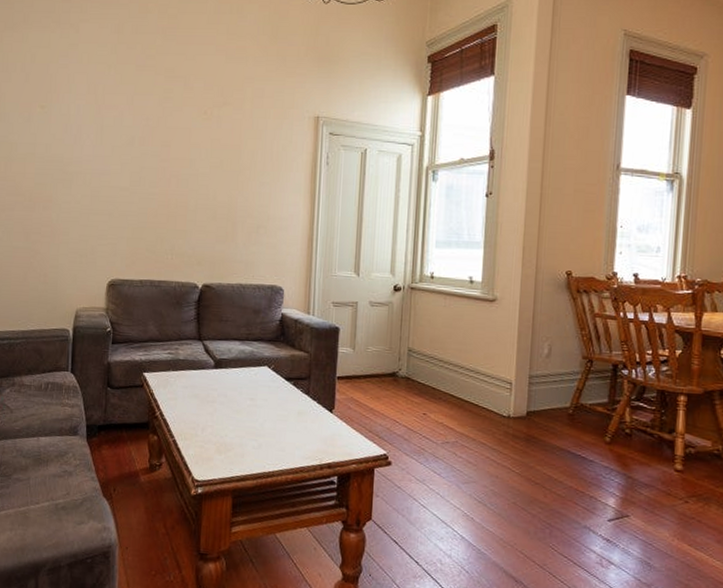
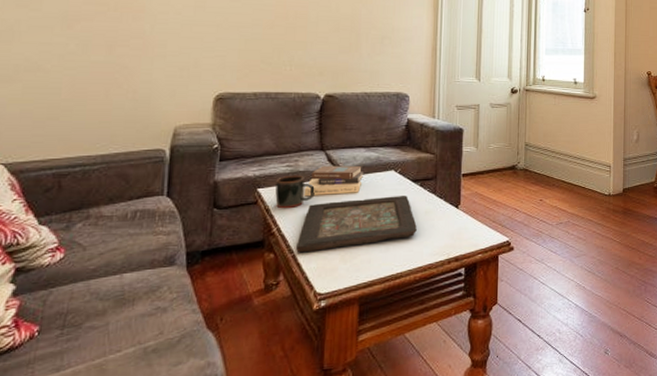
mug: none [158,362,193,394] -> present [275,175,315,208]
decorative tray: none [176,392,289,439] -> present [296,196,417,253]
books: none [183,355,238,386] -> present [303,165,363,197]

